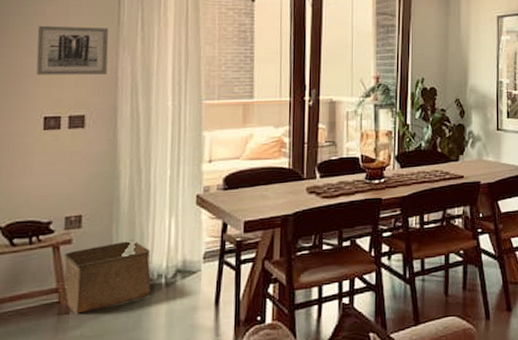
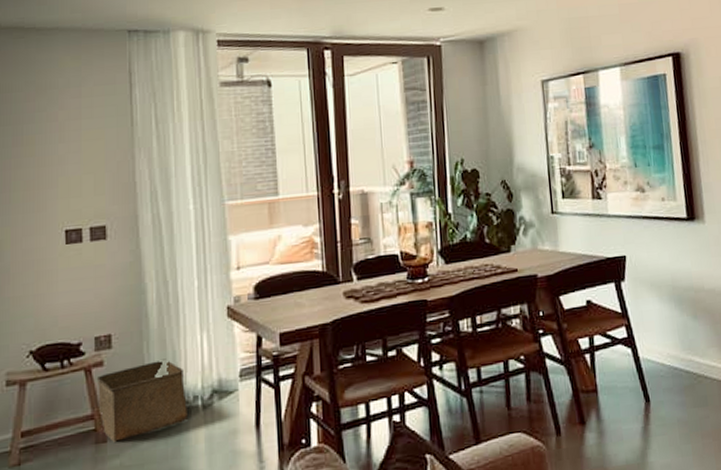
wall art: present [36,25,109,75] -> none [51,129,124,186]

